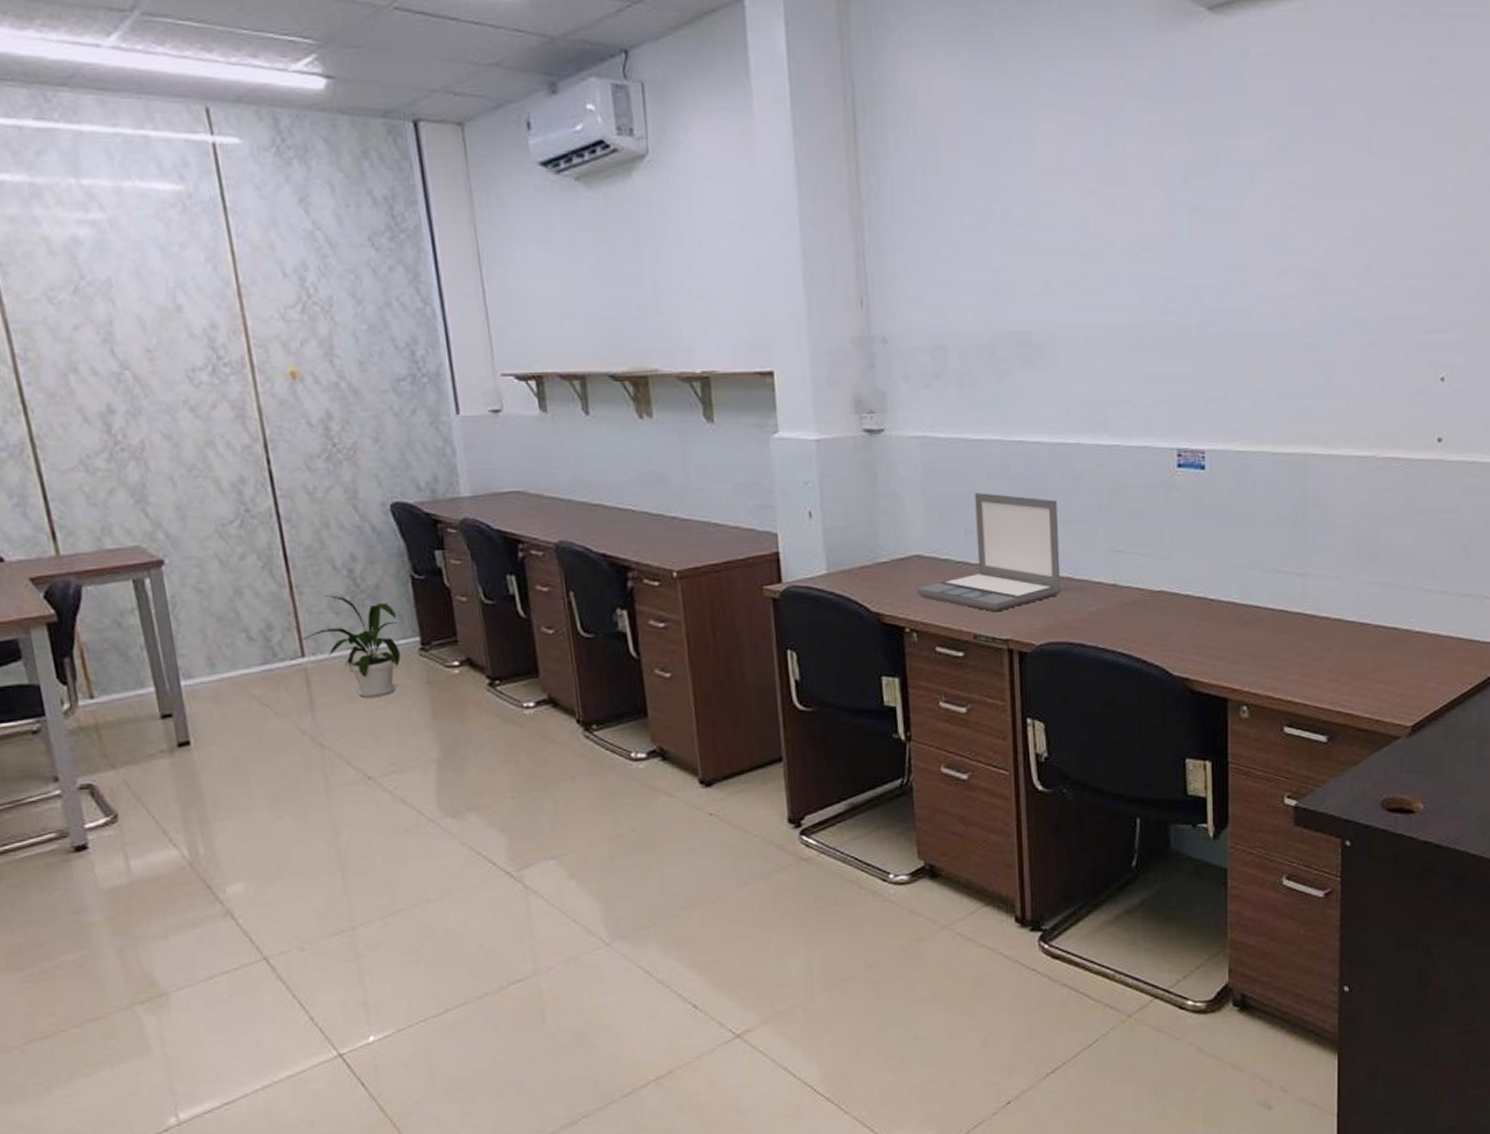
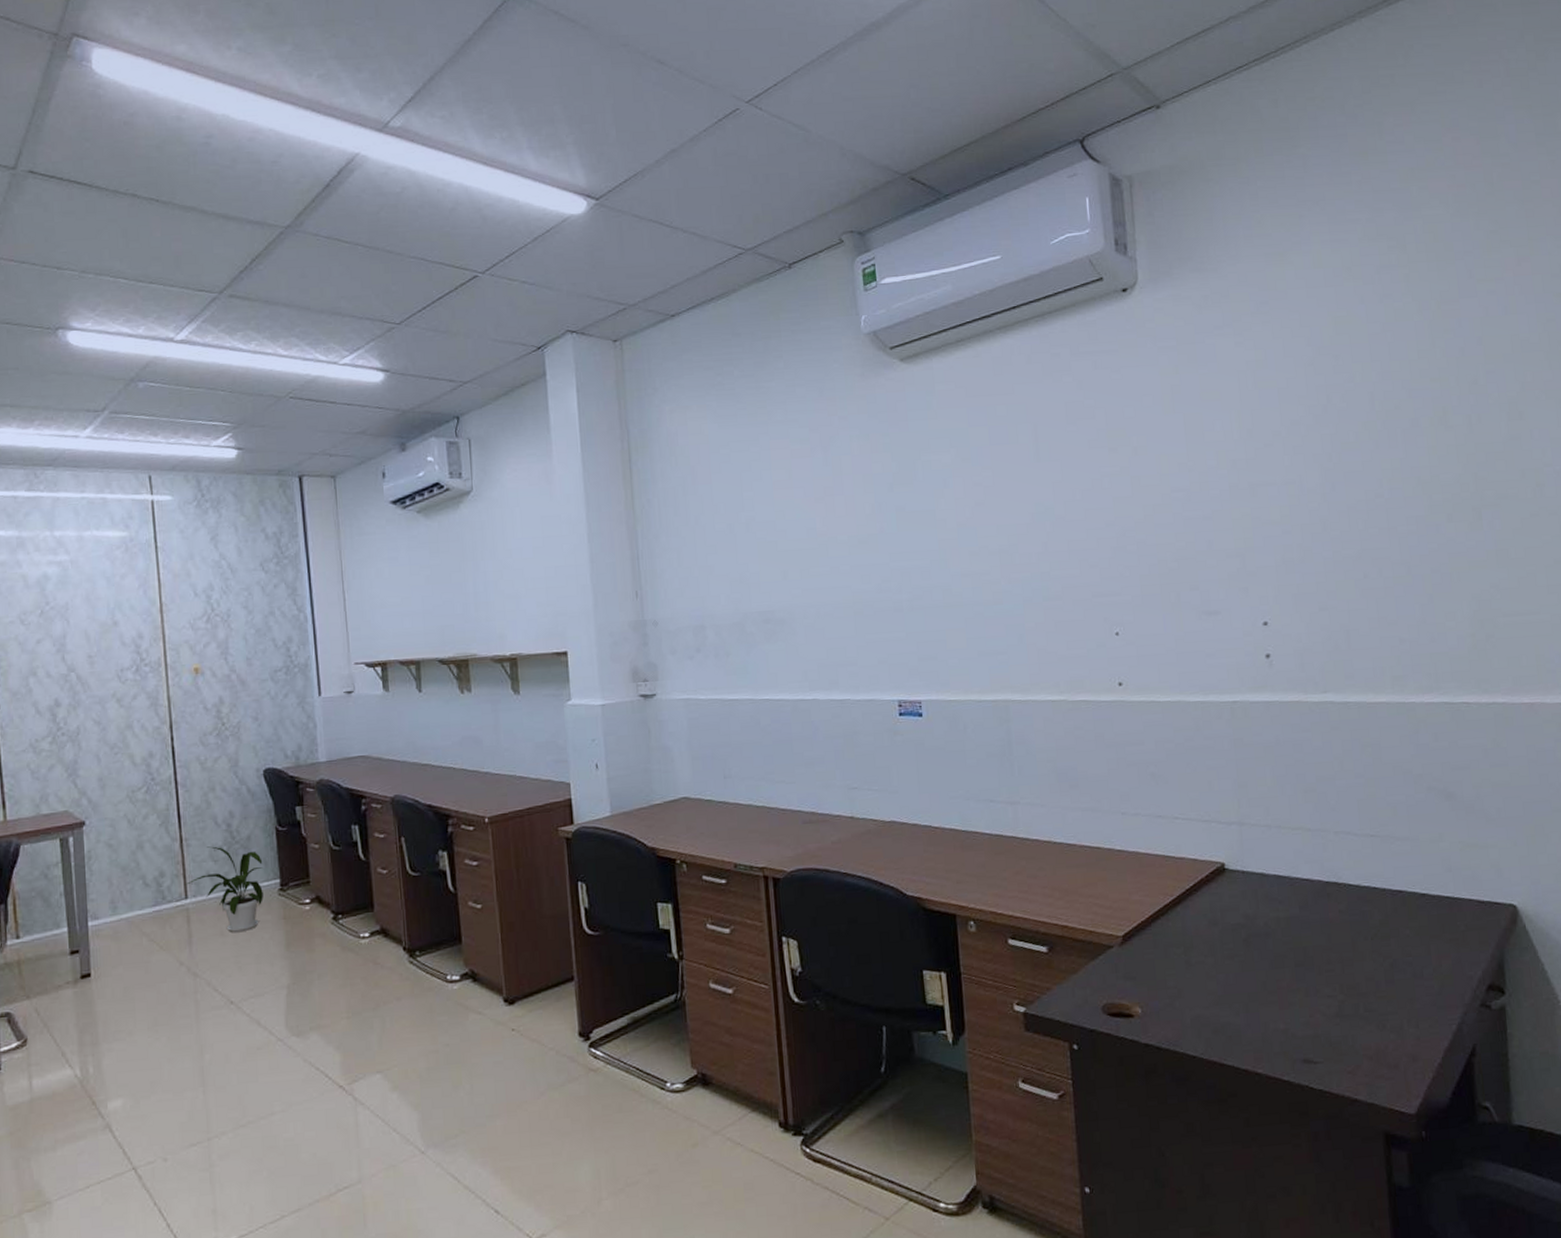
laptop: present [916,493,1061,612] -> none [685,743,807,844]

